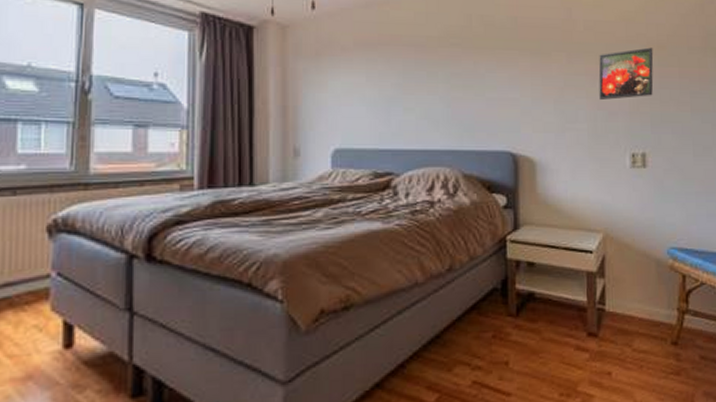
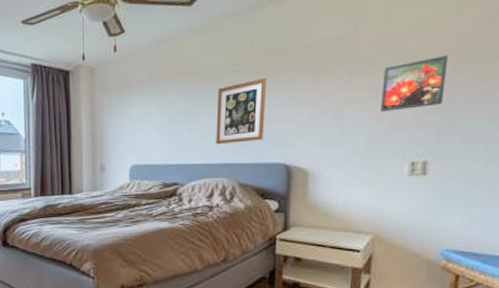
wall art: none [434,54,488,128] -> present [216,77,267,145]

